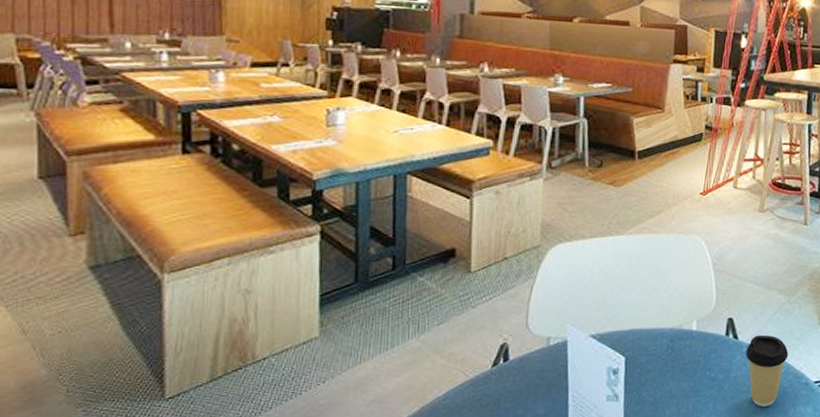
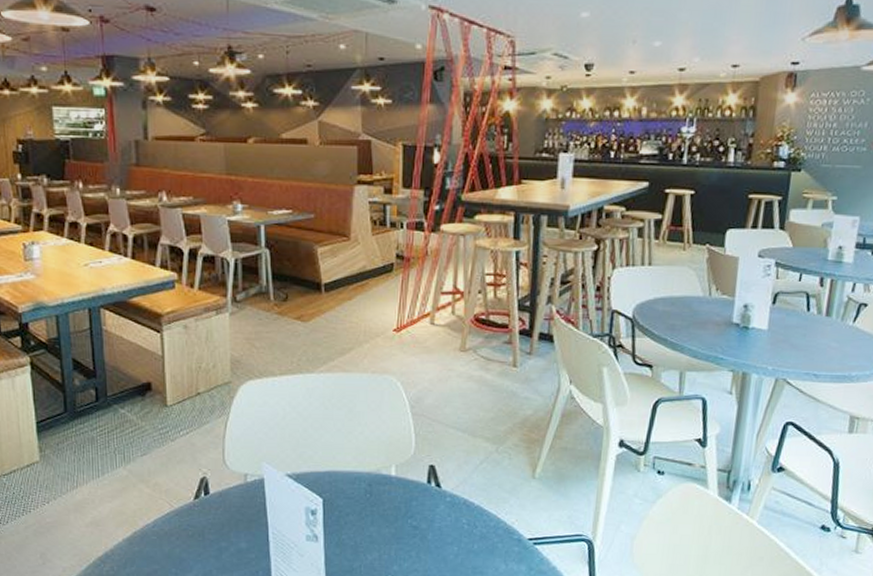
coffee cup: present [746,335,789,407] -> none [450,485,498,560]

